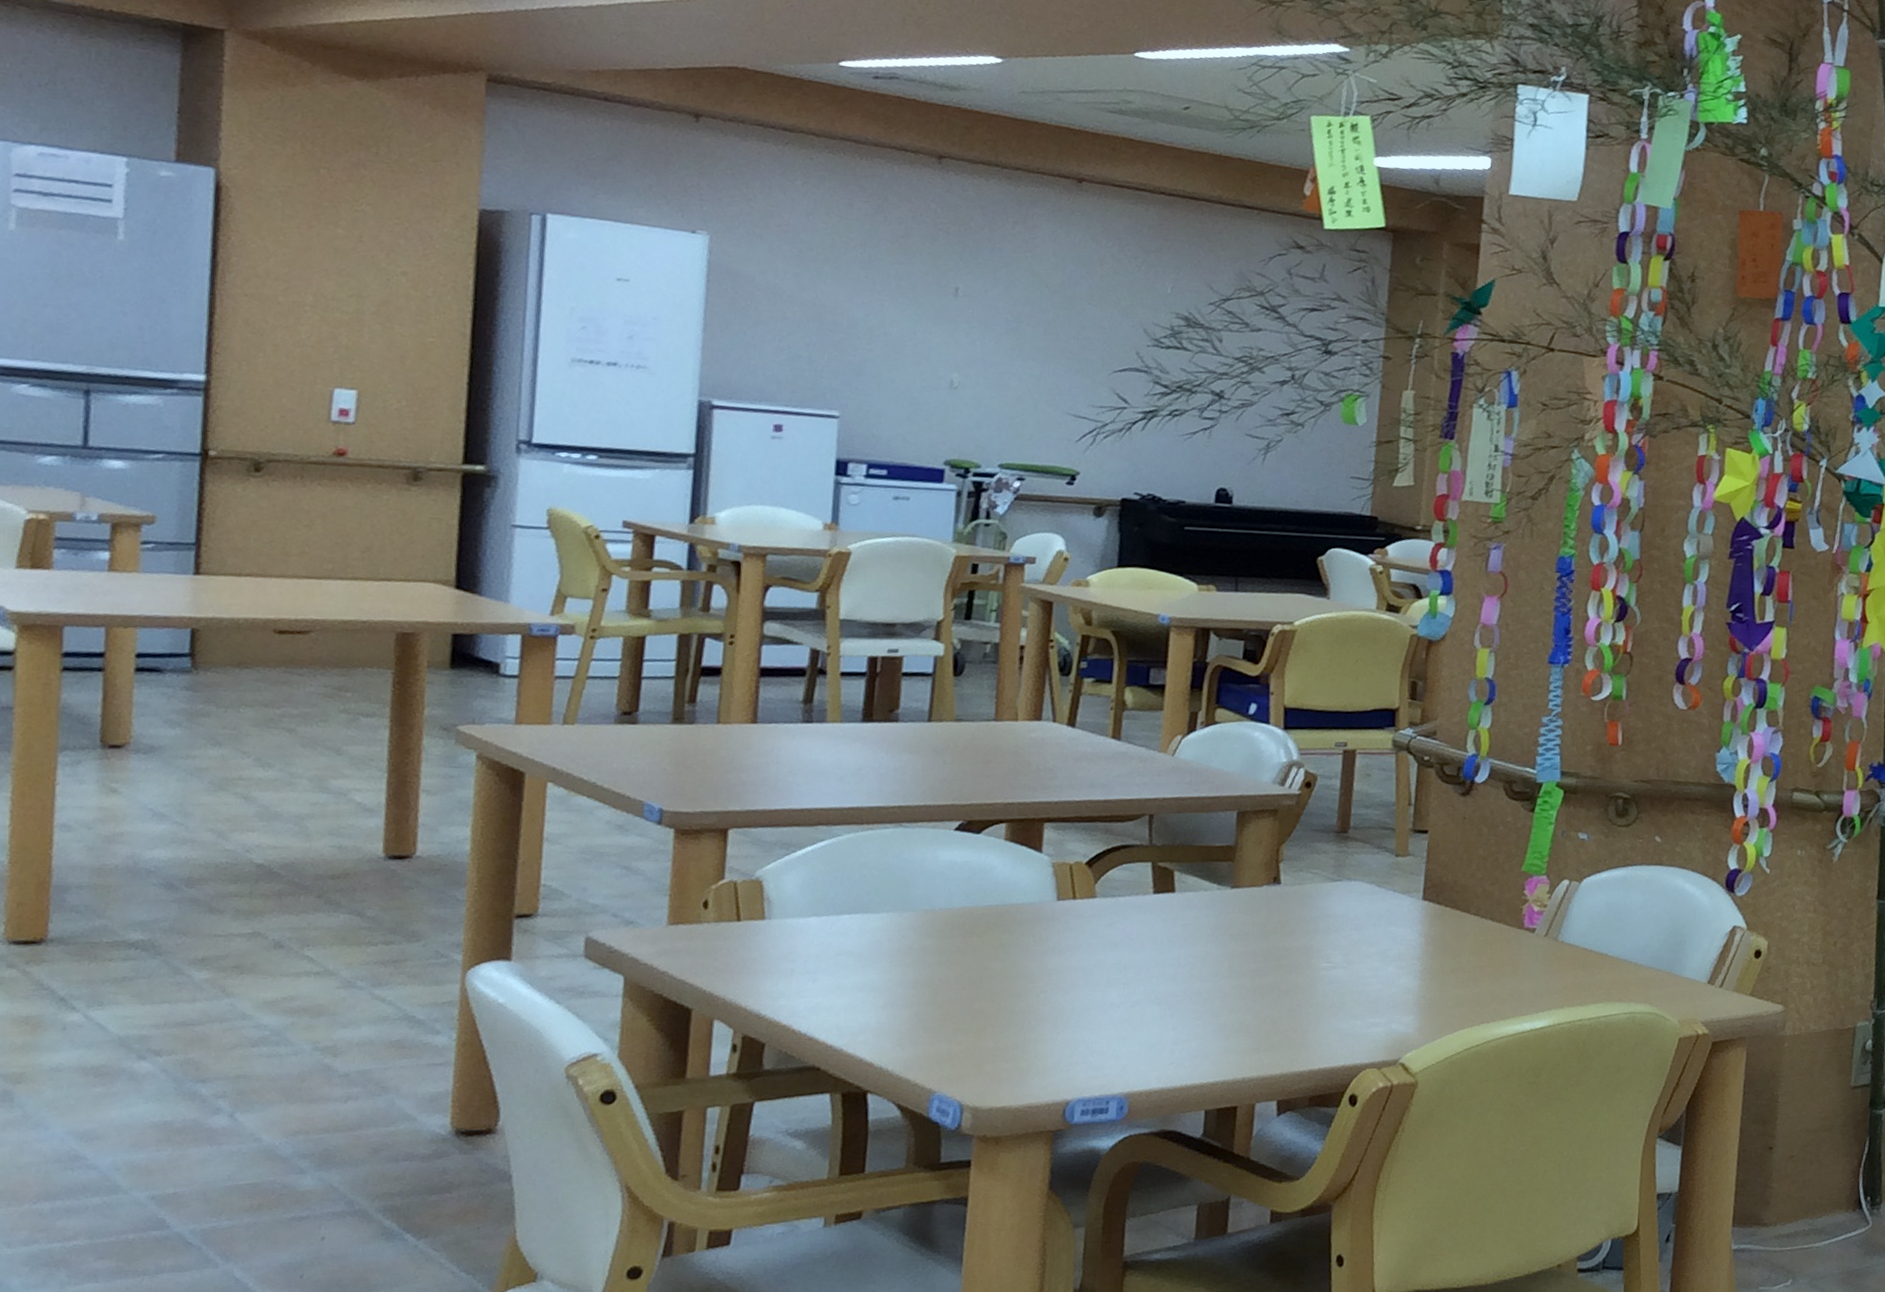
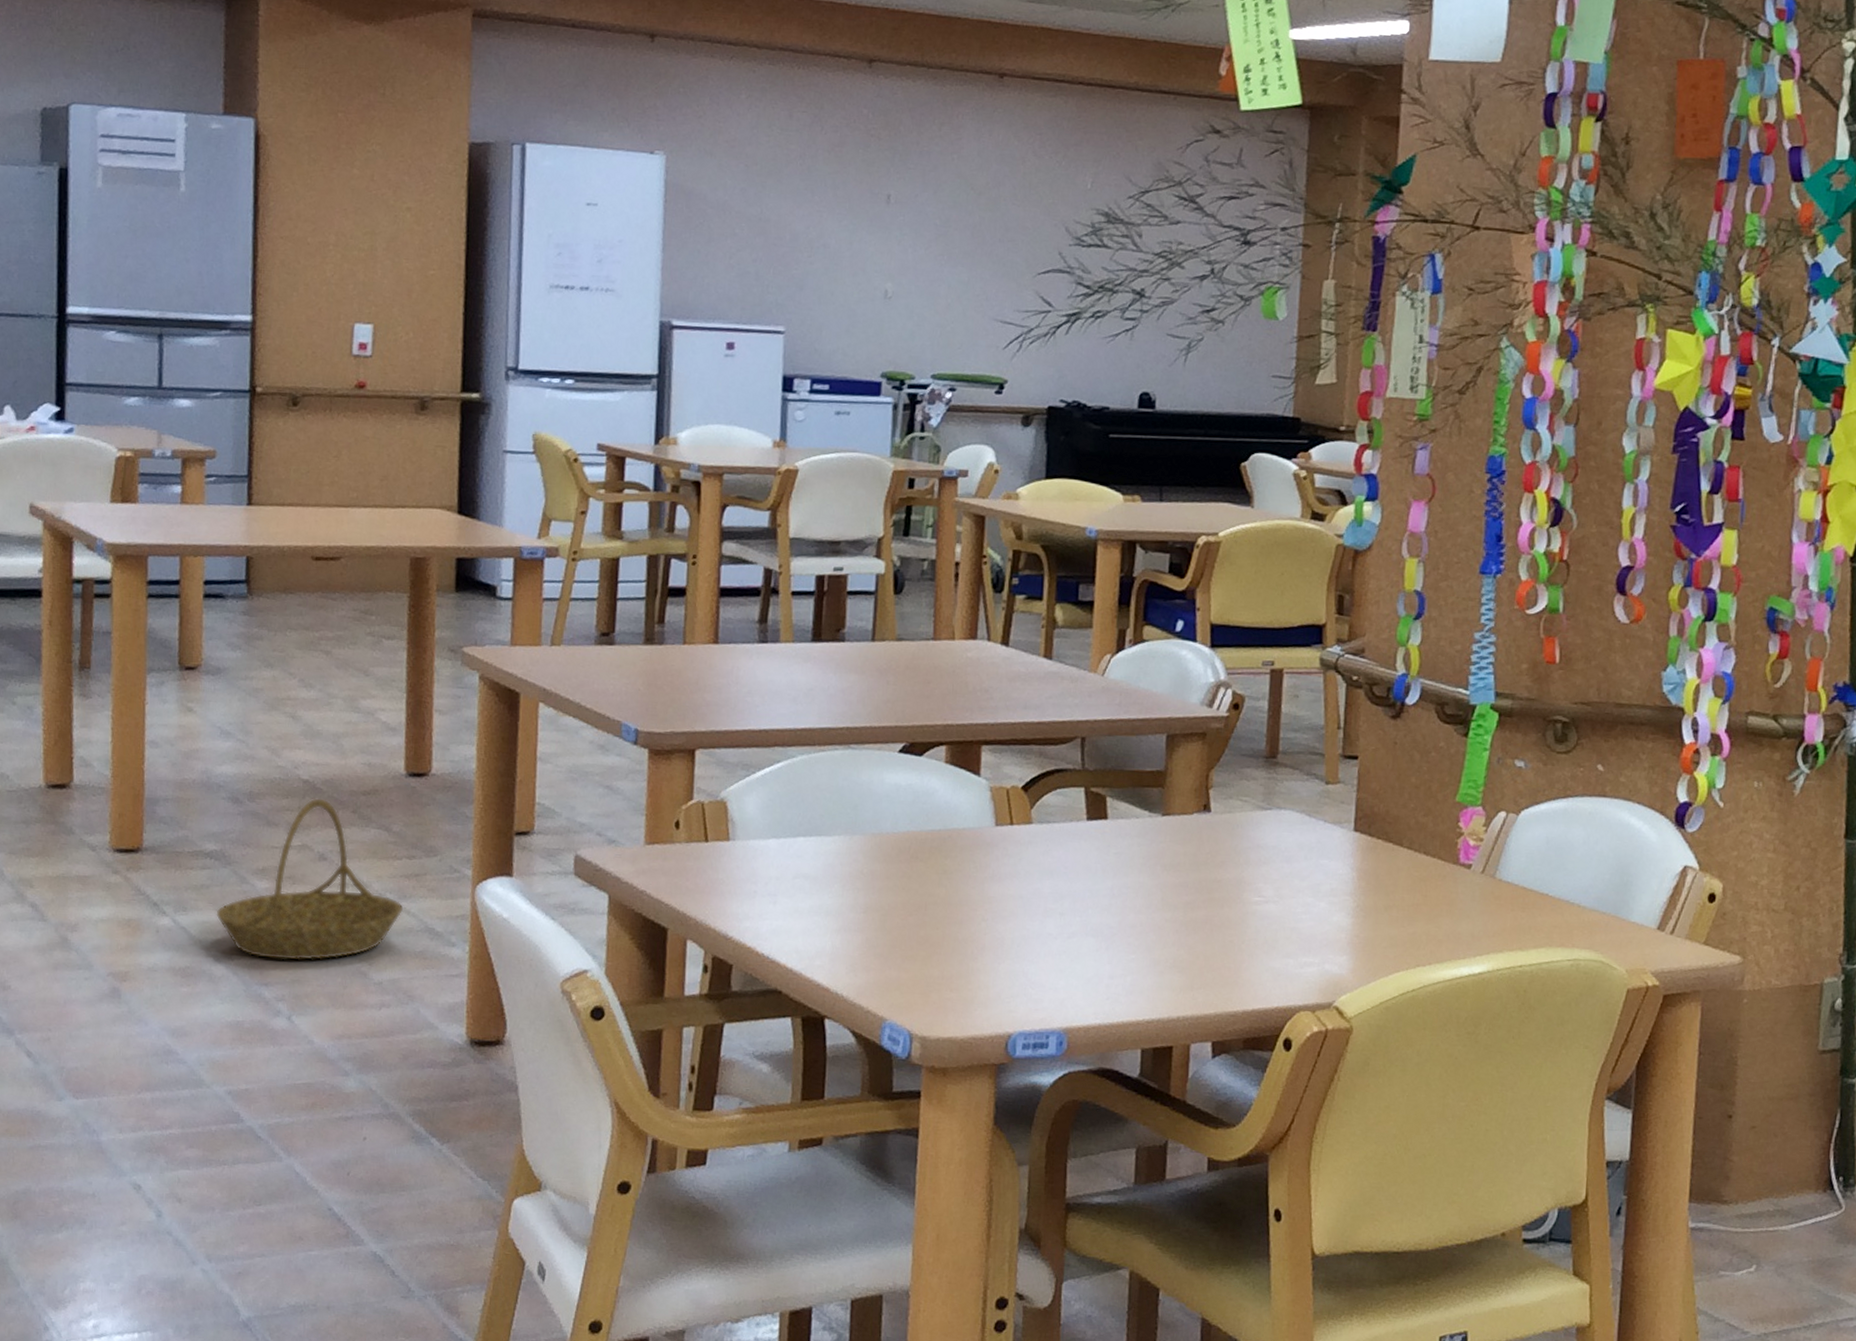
basket: none [141,883,378,1054] -> present [216,798,404,961]

